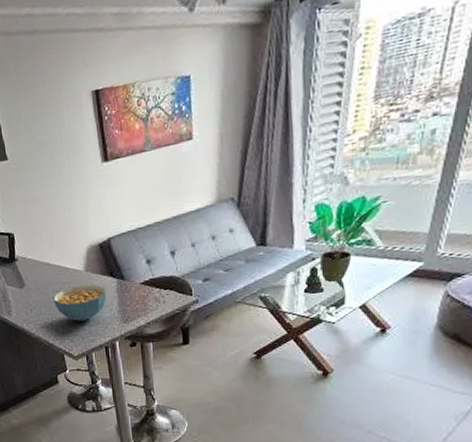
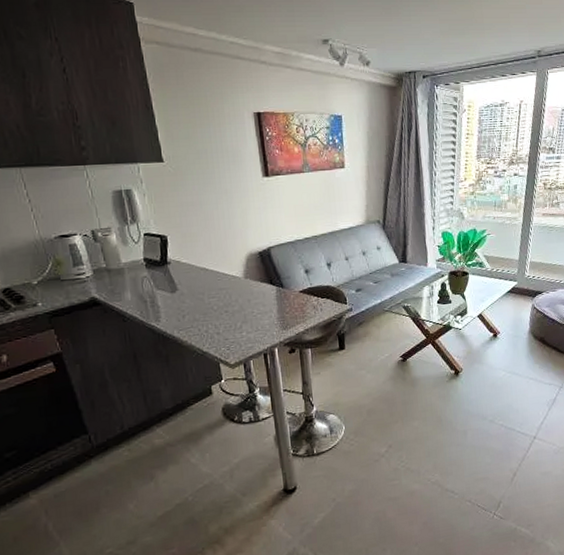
cereal bowl: present [53,284,107,322] -> none [209,291,266,329]

